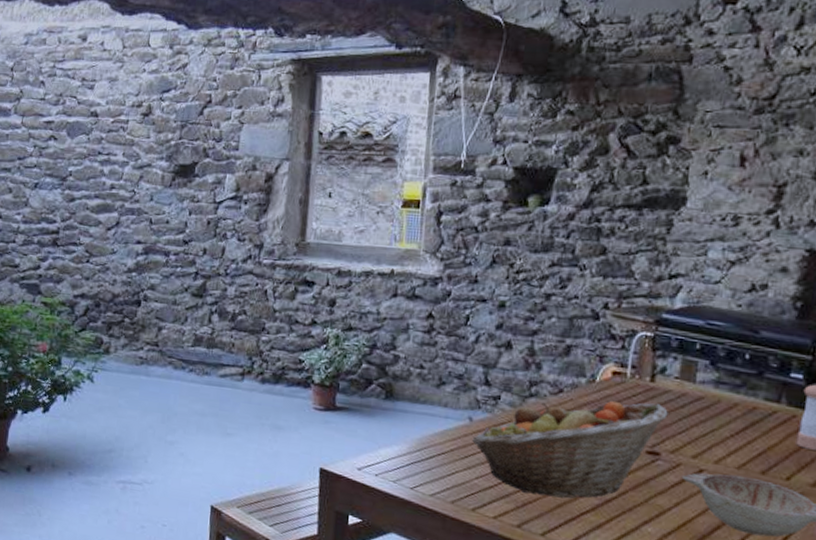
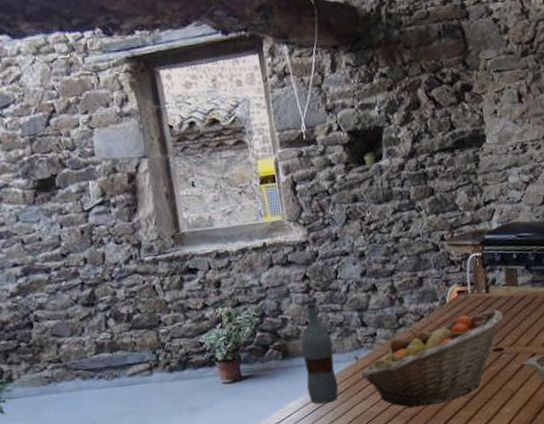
bottle: none [405,345,446,461] -> present [301,303,339,404]

